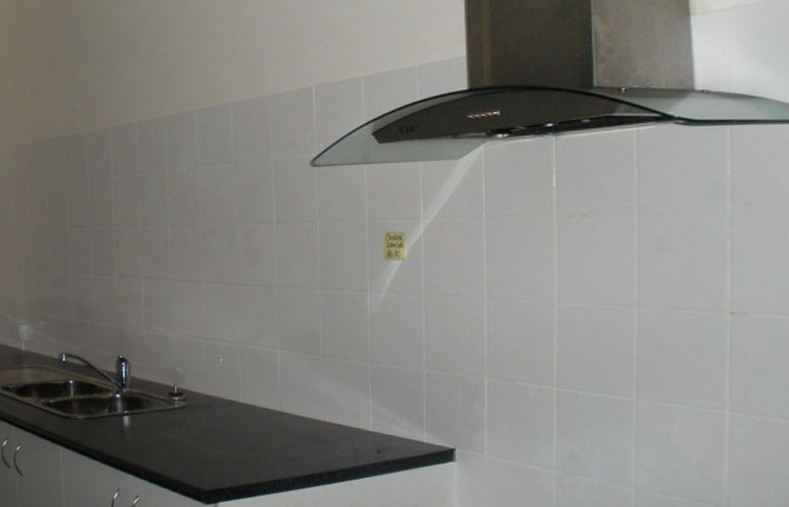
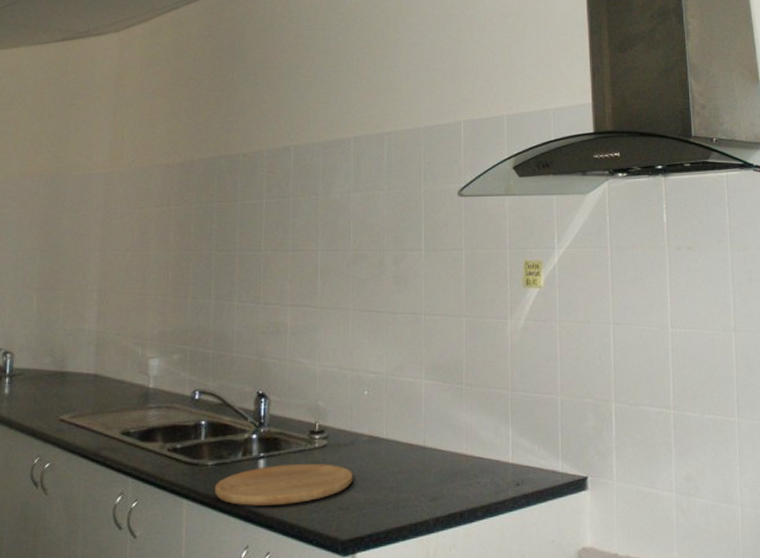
cutting board: none [85,421,213,457] -> present [214,463,354,506]

